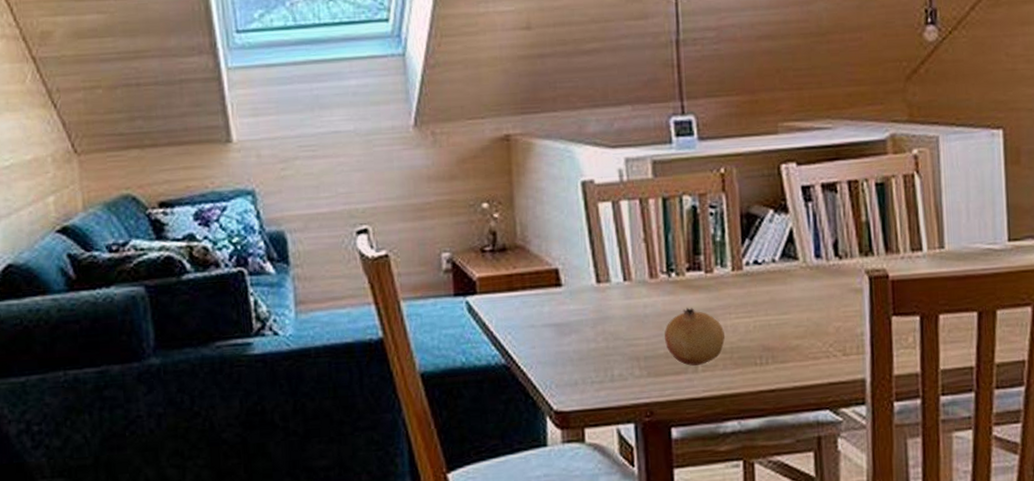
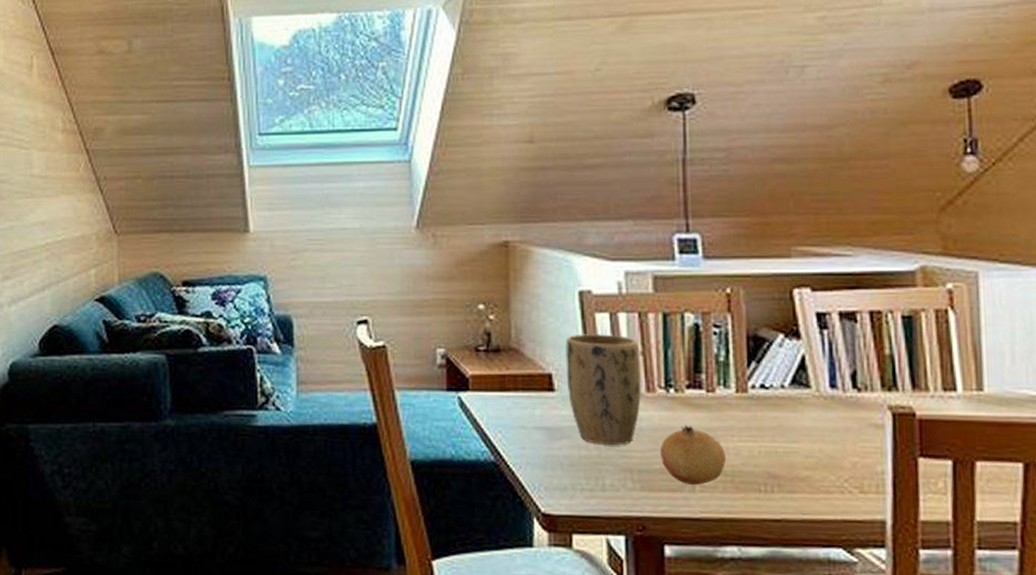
plant pot: none [570,223,646,336] -> present [565,334,642,445]

